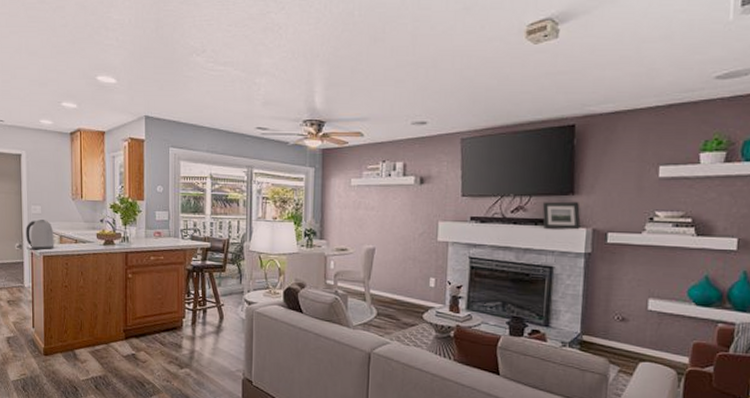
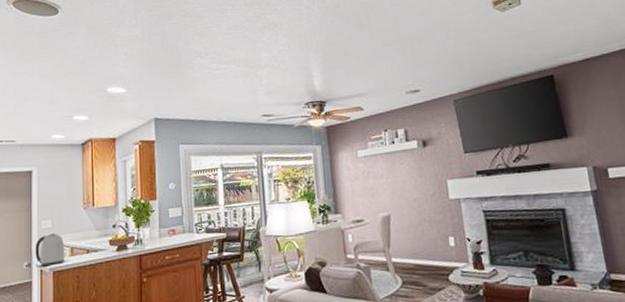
picture frame: present [542,202,580,230] -> none [540,144,581,173]

